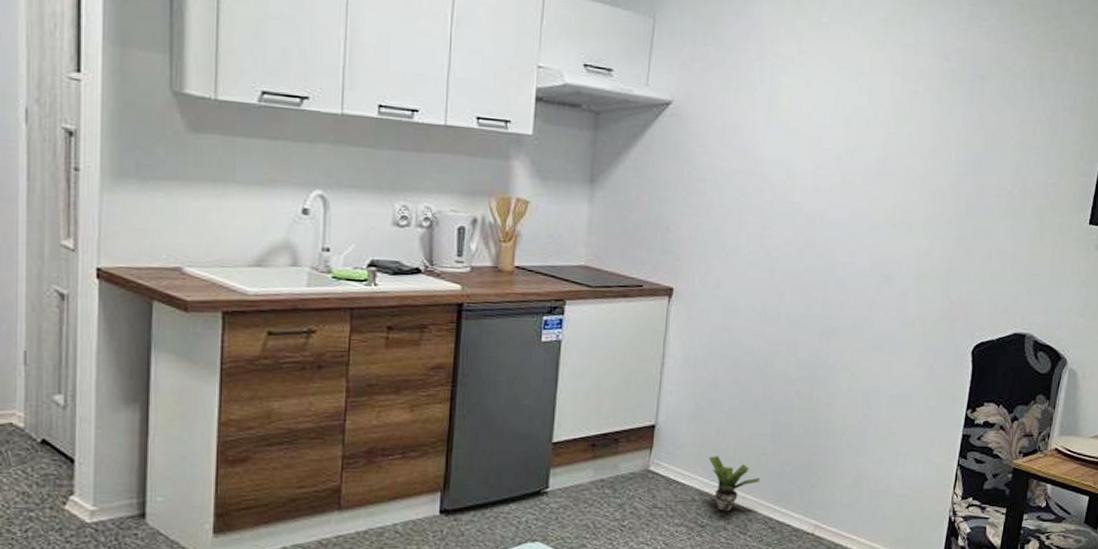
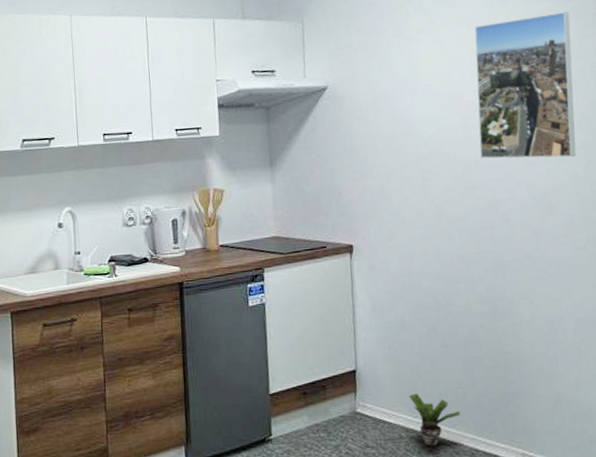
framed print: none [827,66,946,230] -> present [474,11,576,159]

